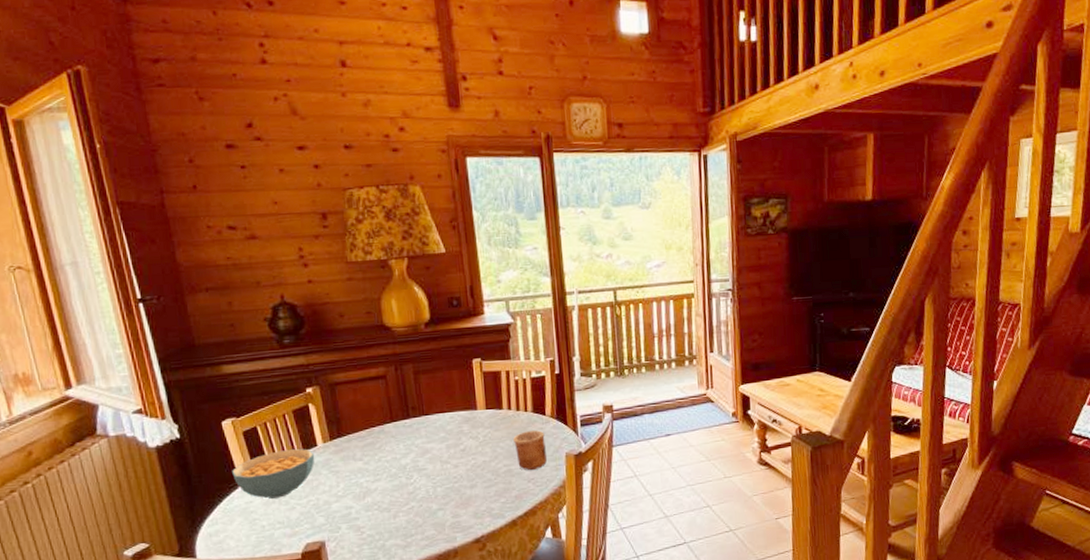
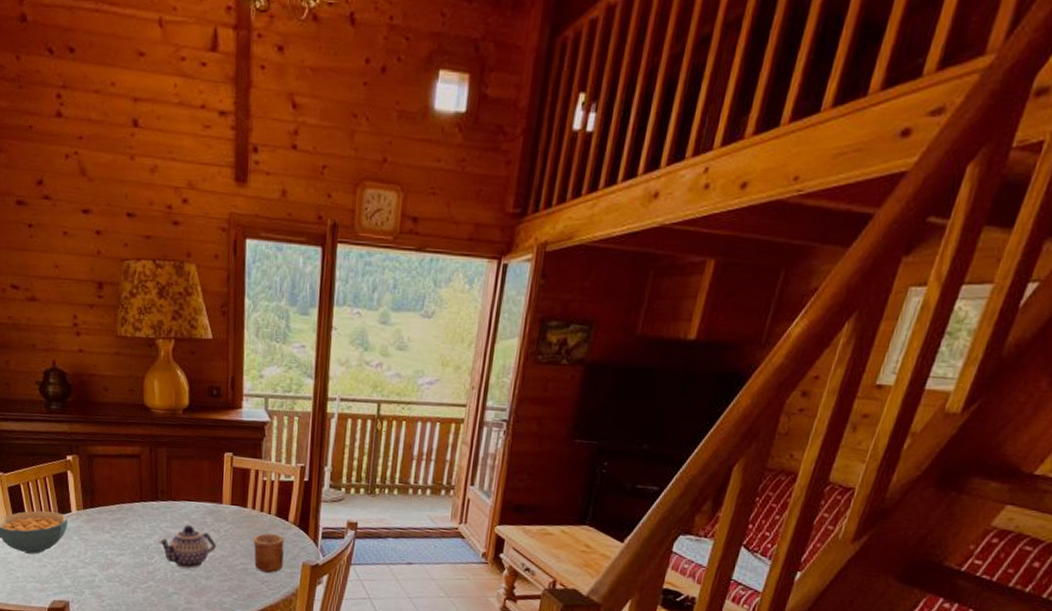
teapot: none [416,436,477,482] -> present [159,524,216,569]

